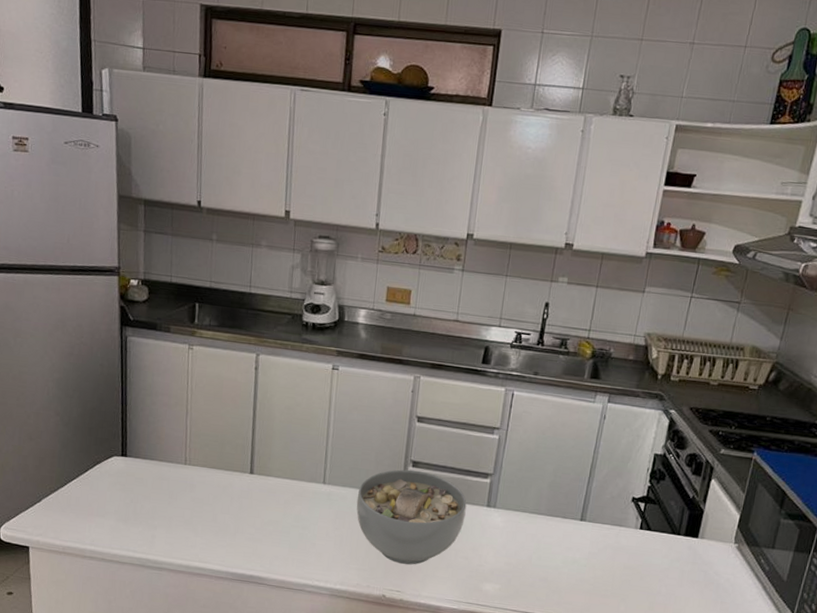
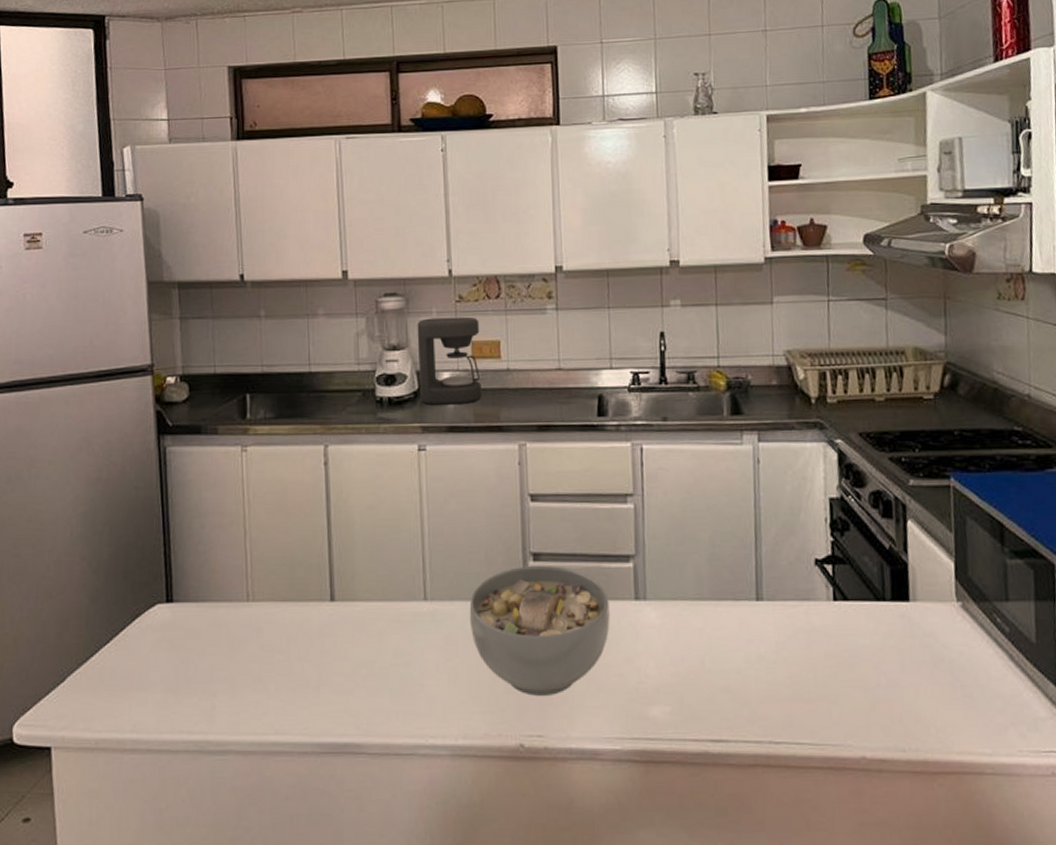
coffee maker: none [339,262,396,338] -> present [417,316,482,405]

